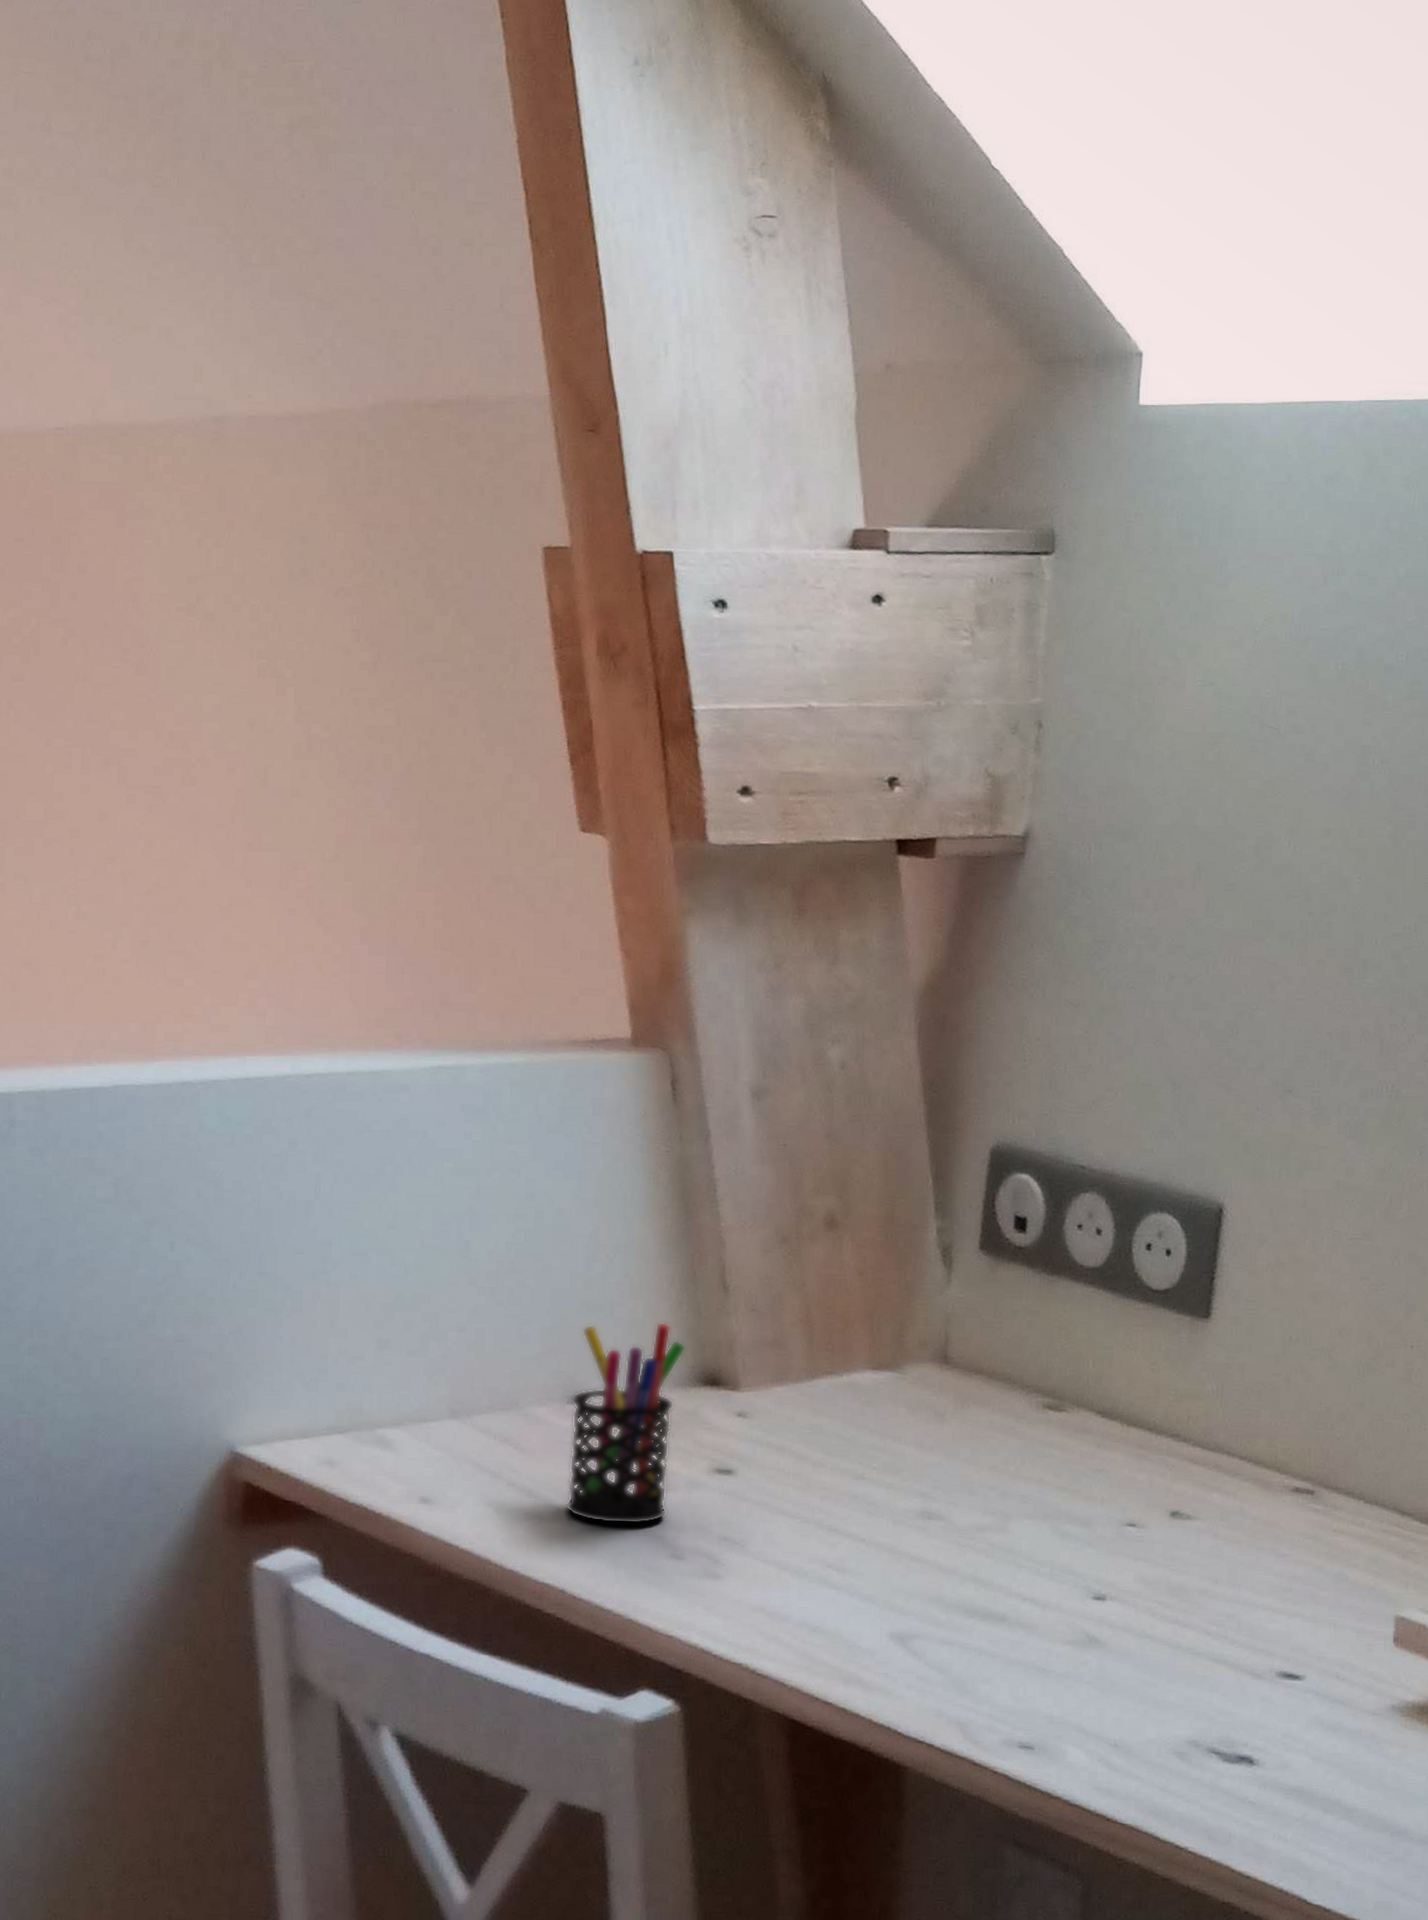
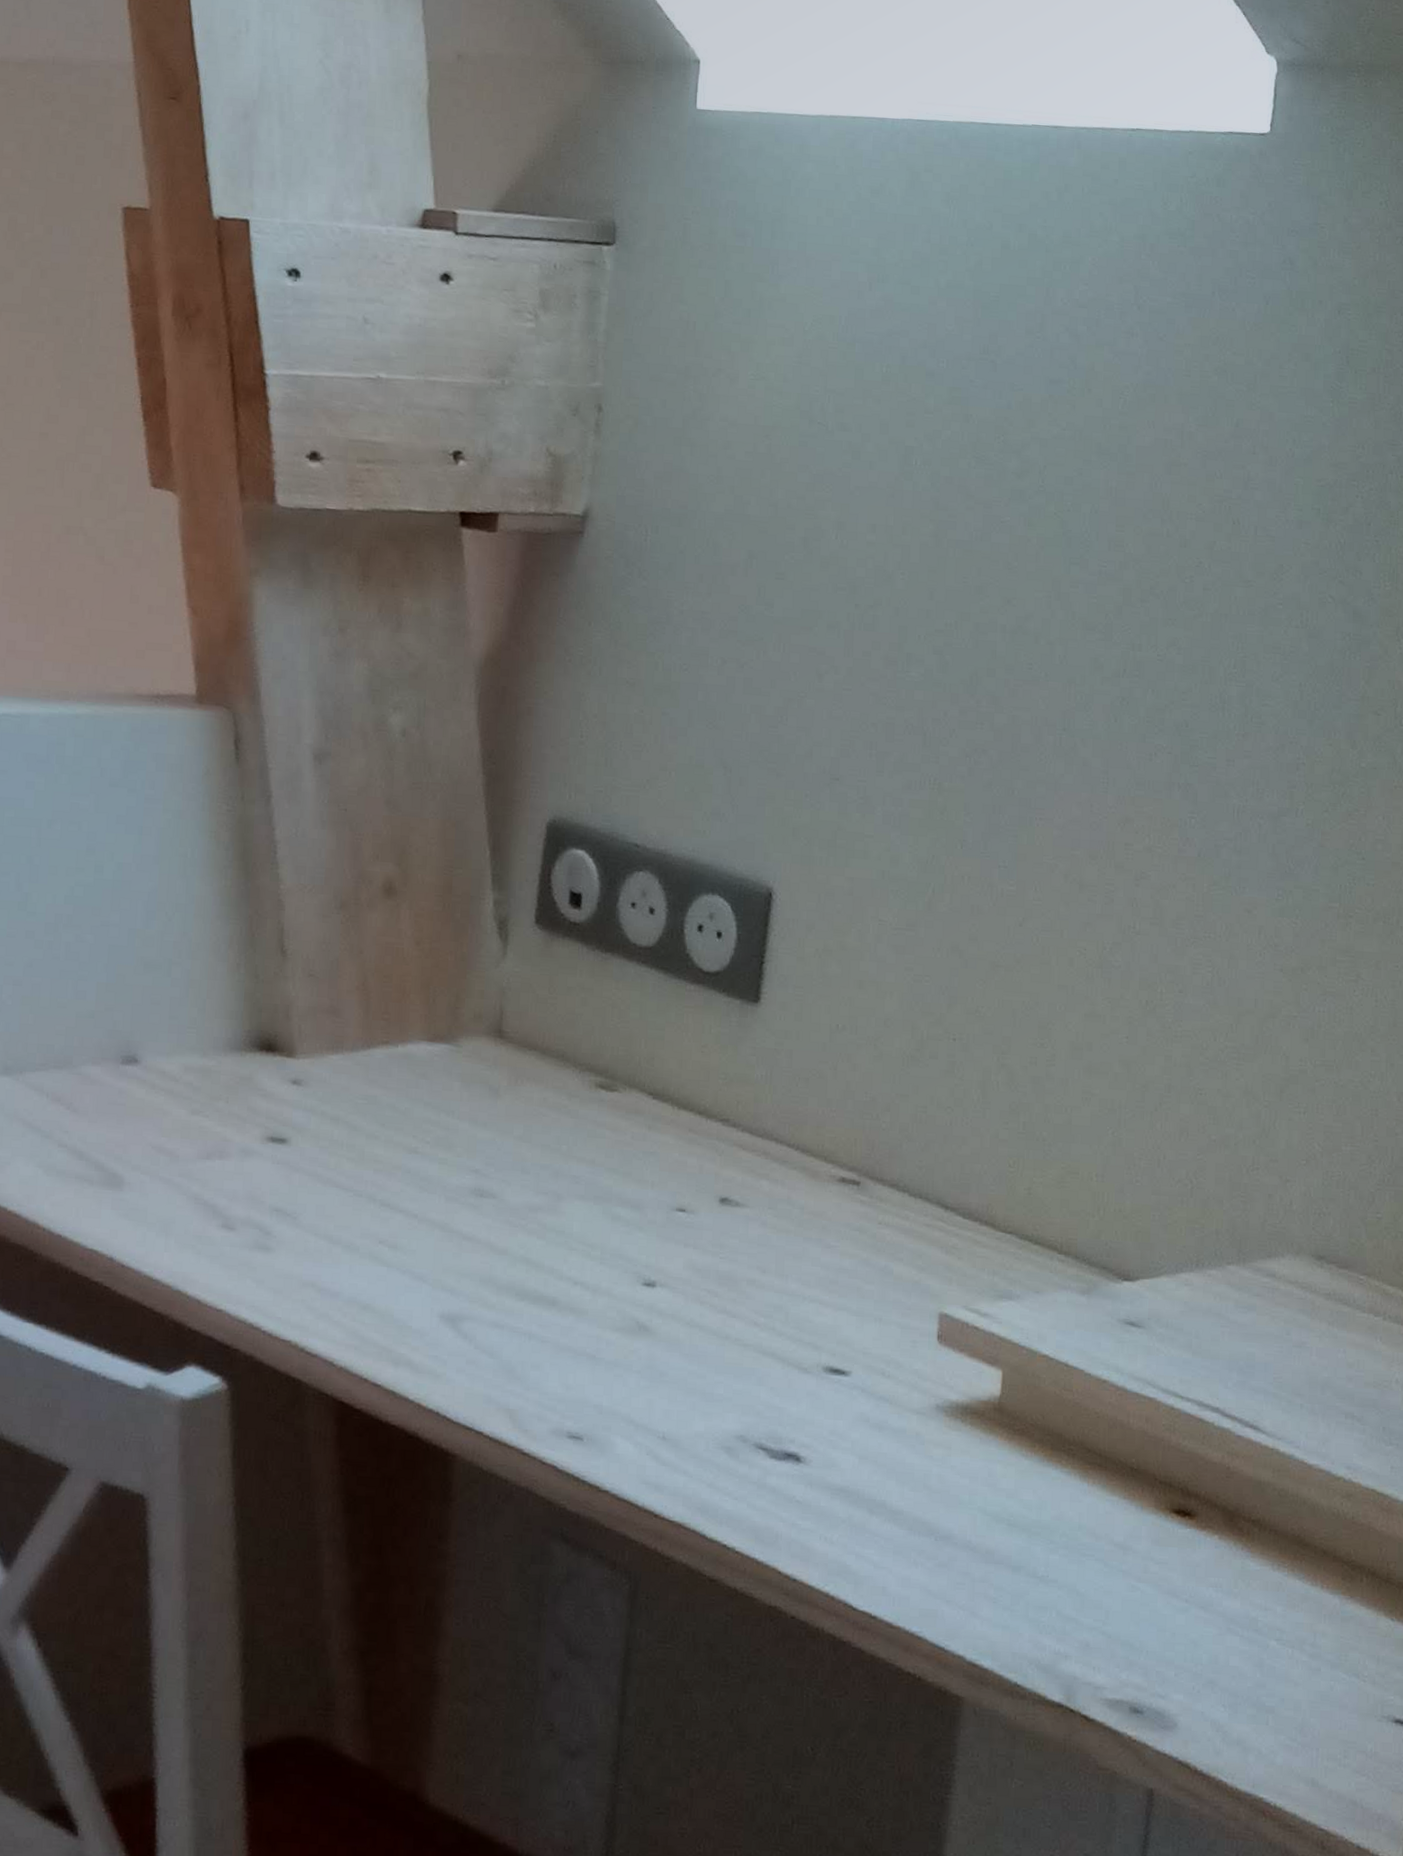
pen holder: present [566,1321,687,1525] -> none [117,983,243,1193]

